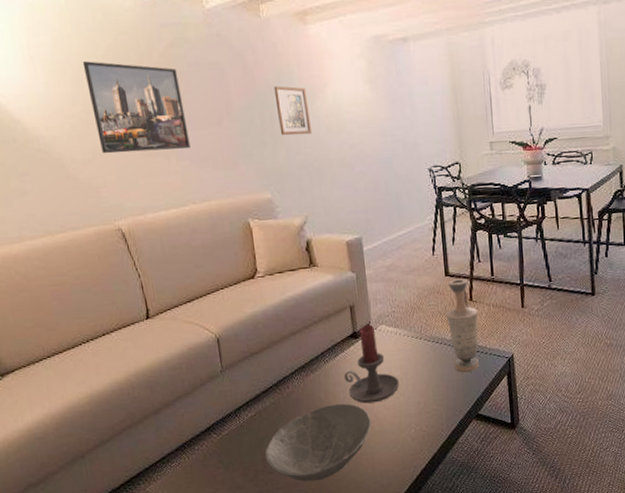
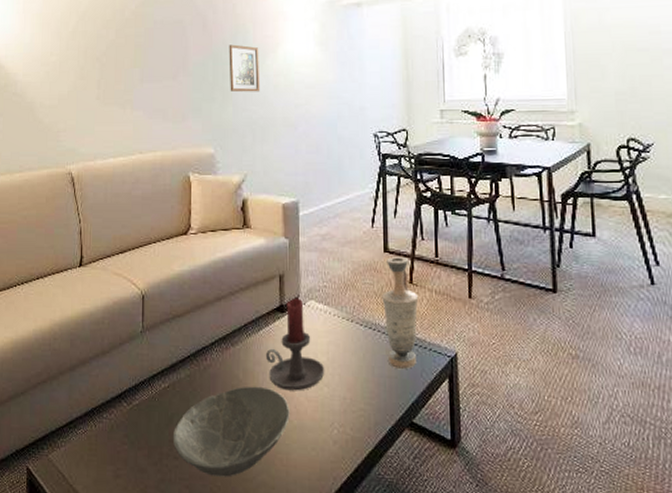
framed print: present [82,61,191,154] -> none [65,16,146,101]

